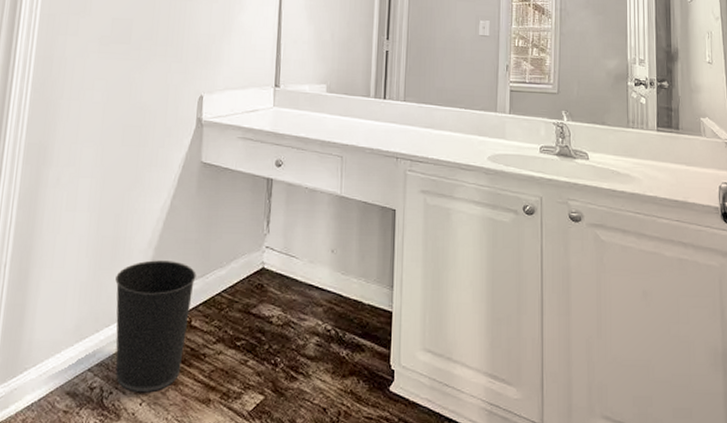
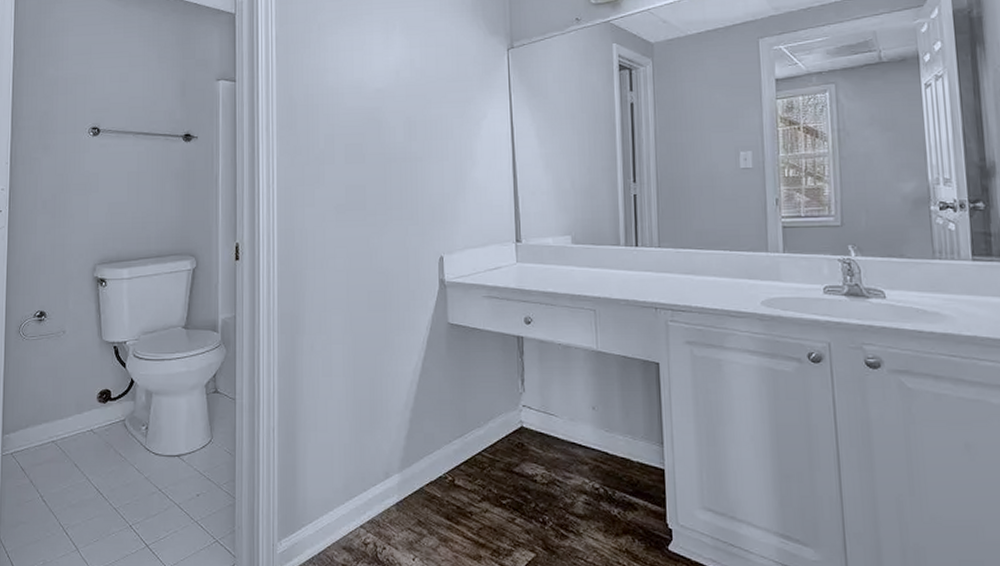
wastebasket: present [115,260,196,393] -> none [377,422,455,549]

